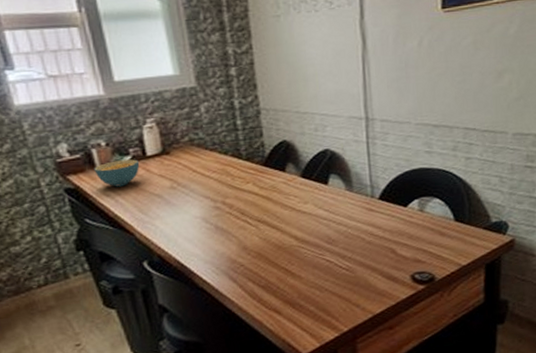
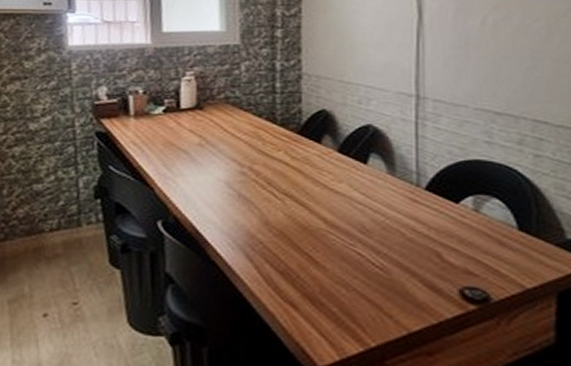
cereal bowl: present [94,159,140,187] -> none [127,110,172,137]

